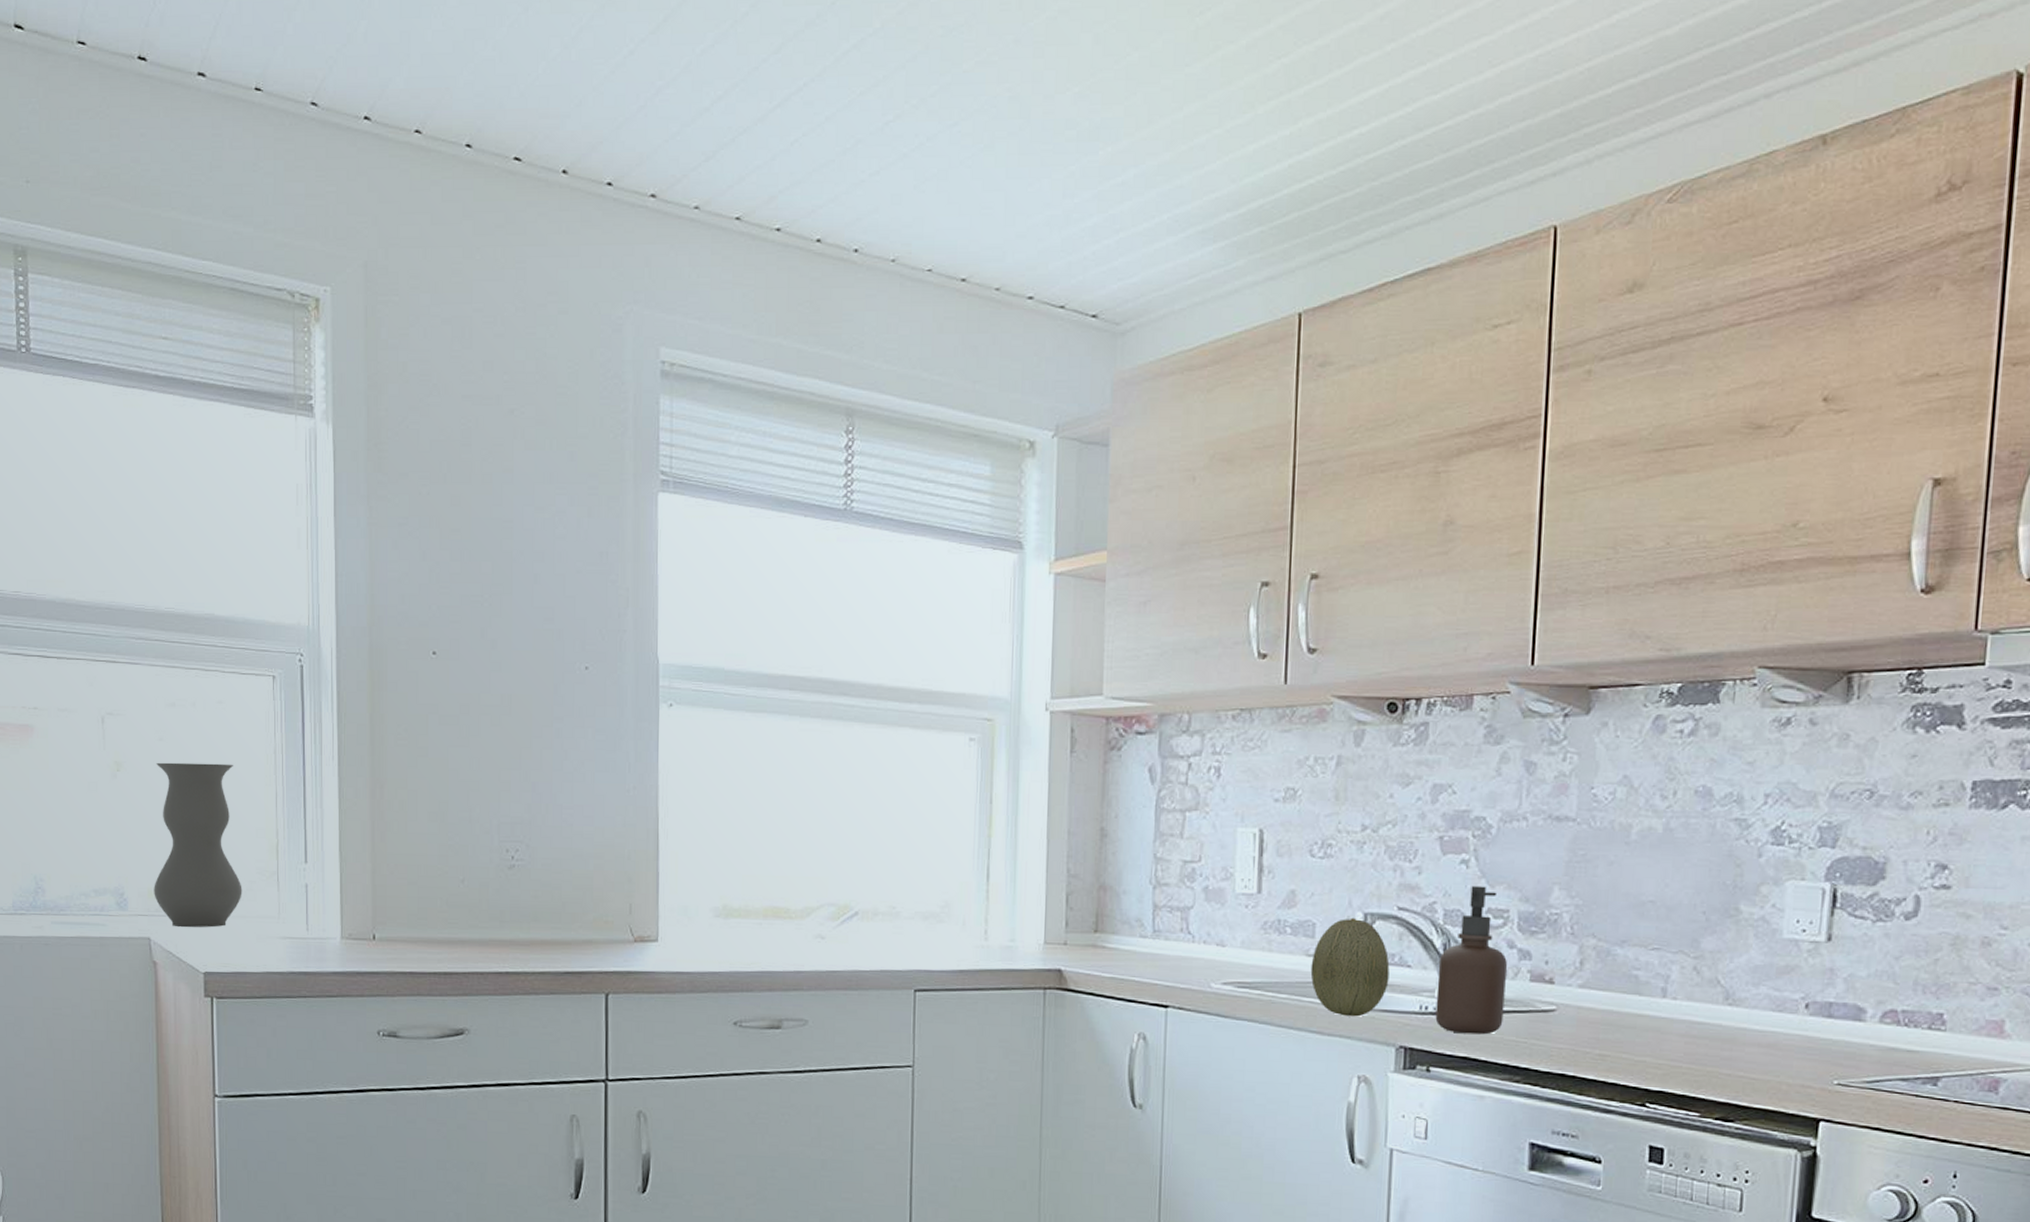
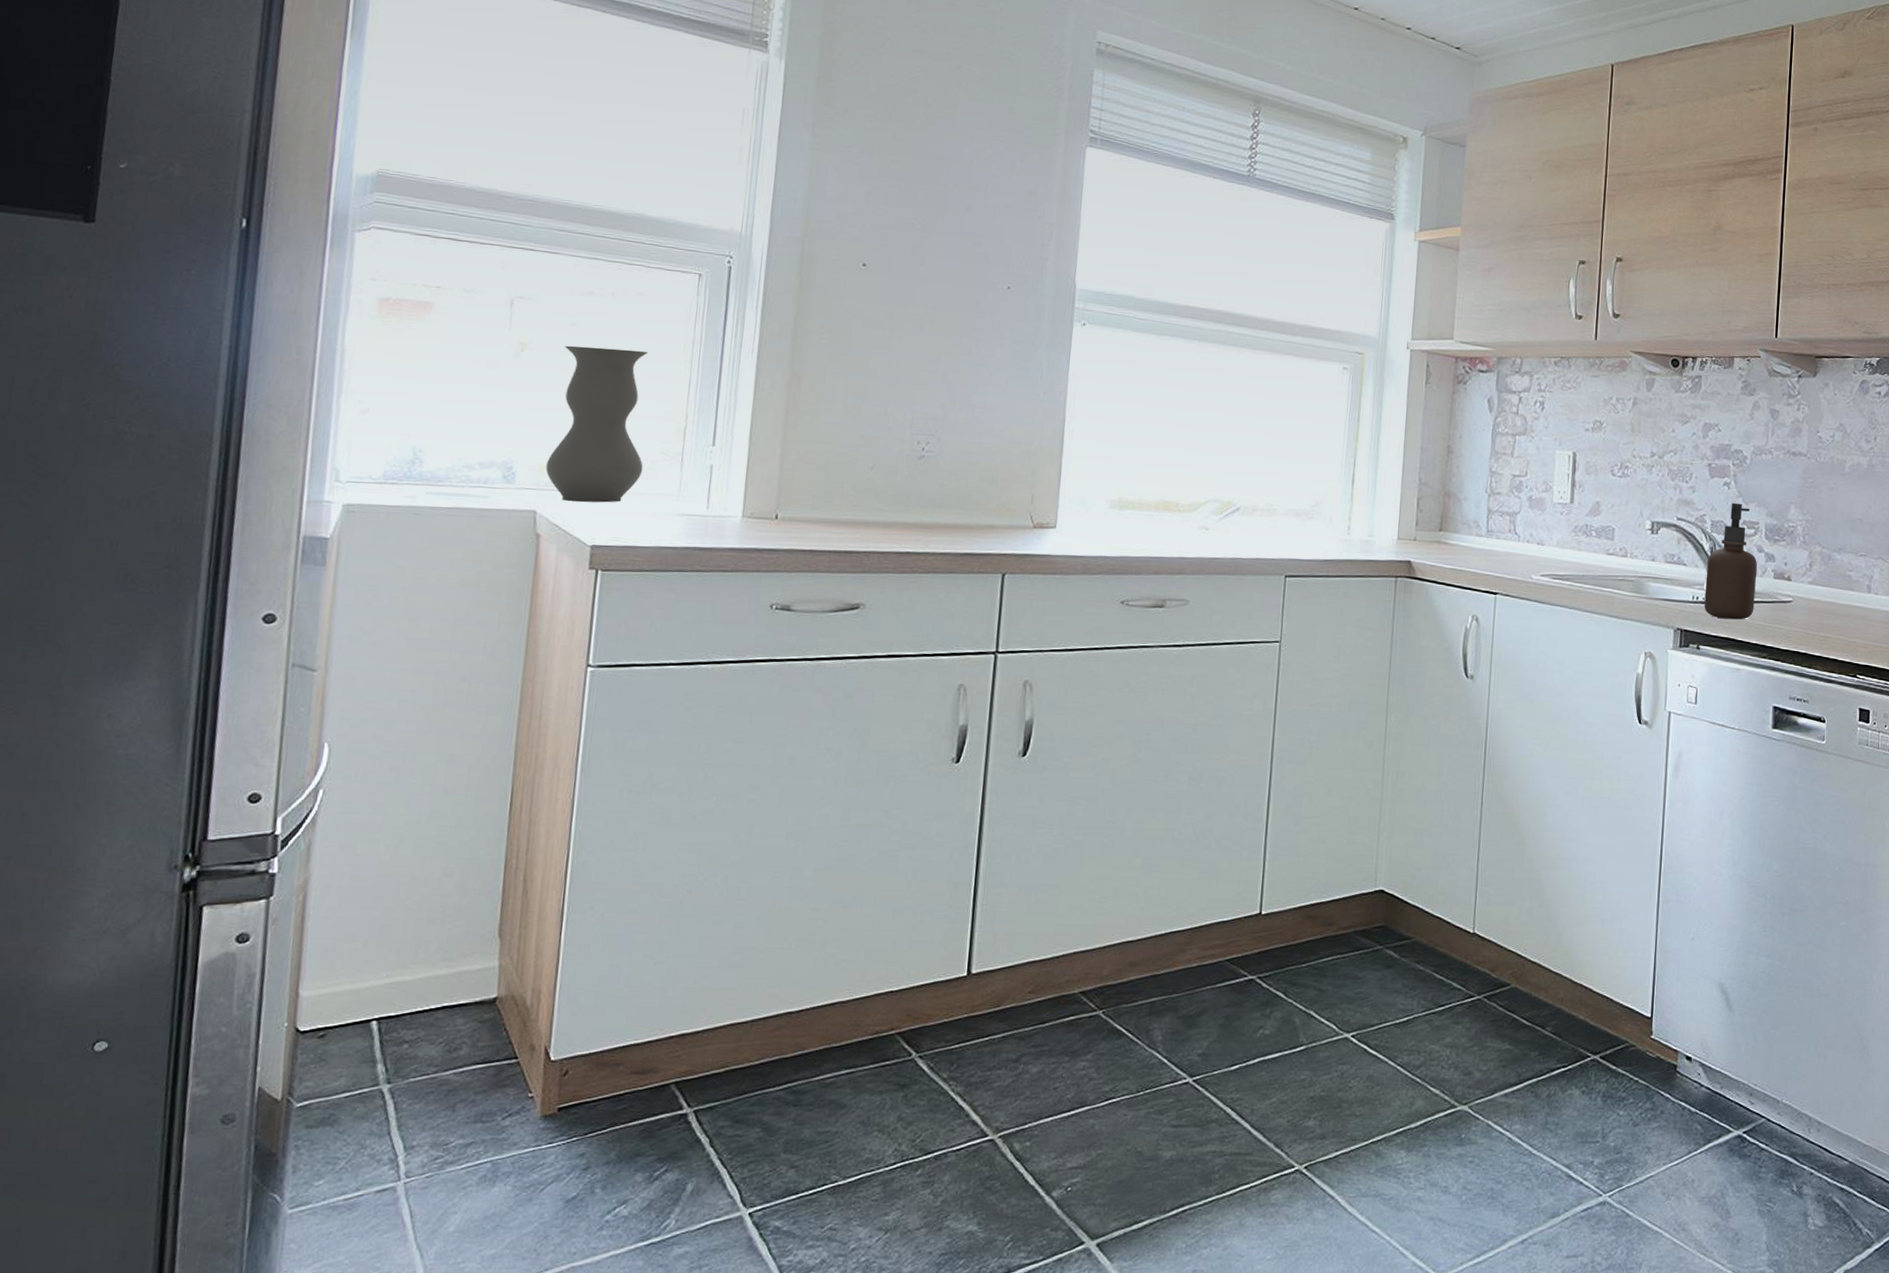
fruit: present [1310,917,1390,1017] -> none [1610,525,1670,605]

